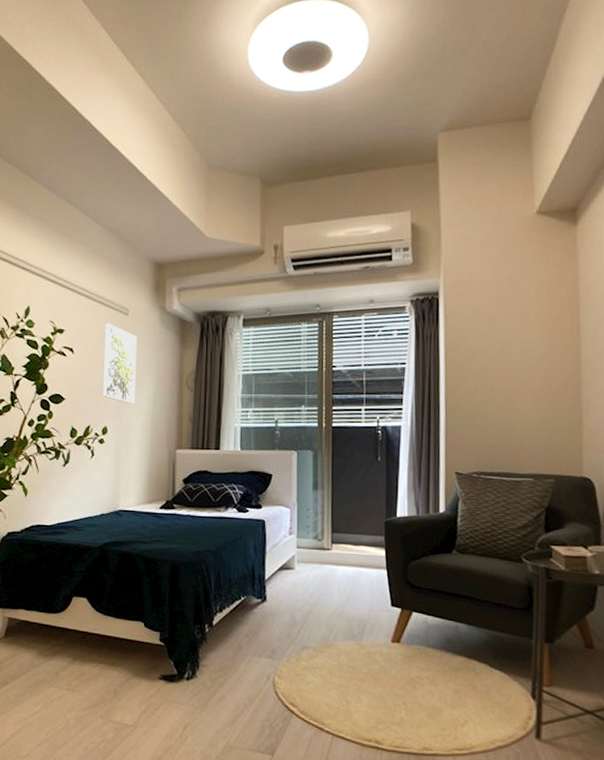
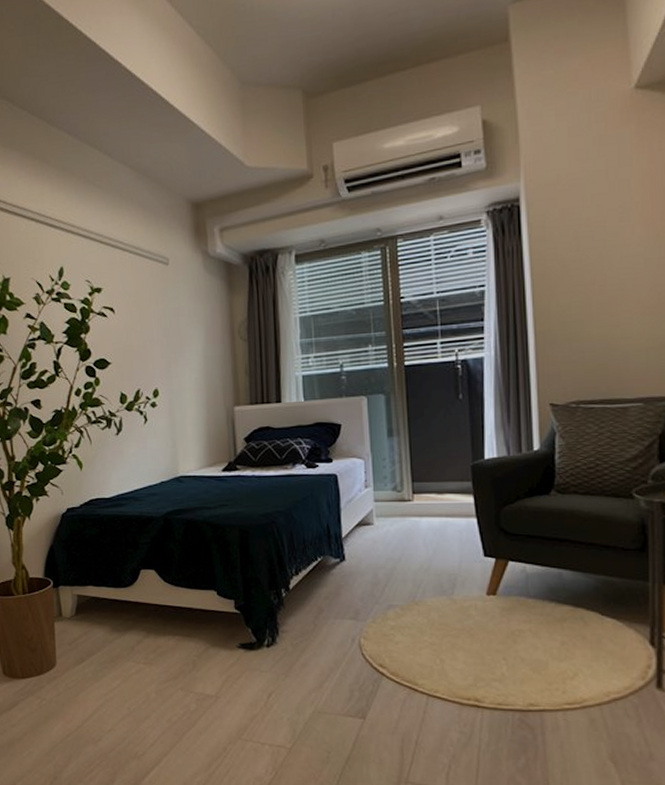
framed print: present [102,323,138,404] -> none [145,276,185,362]

